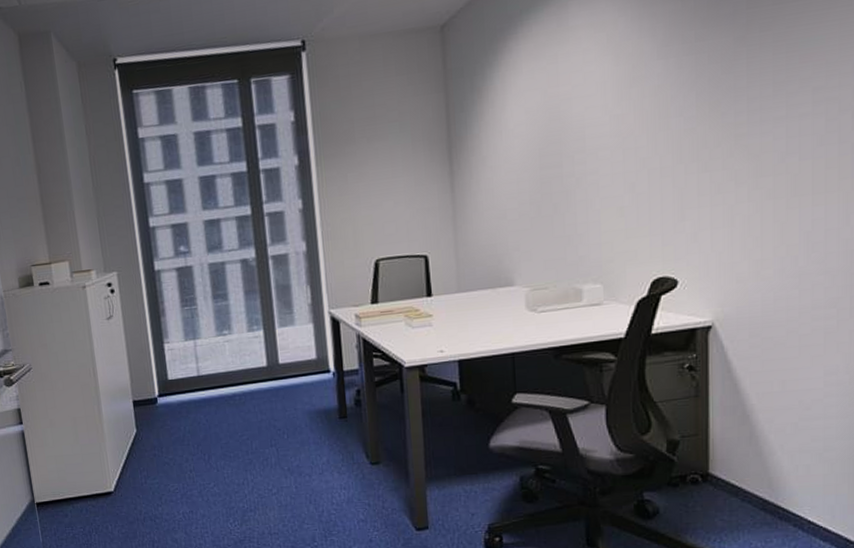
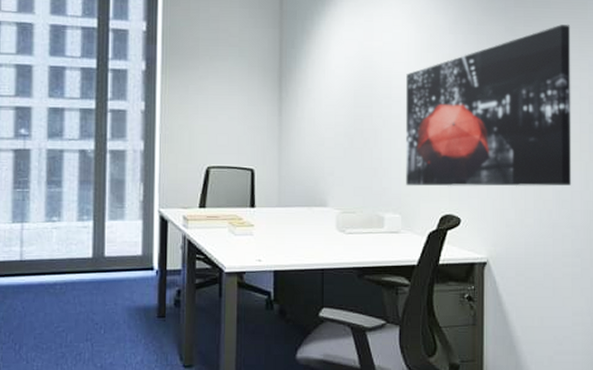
wall art: none [603,18,827,251] -> present [406,25,572,187]

